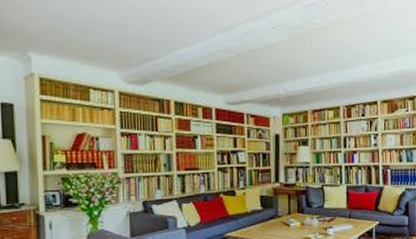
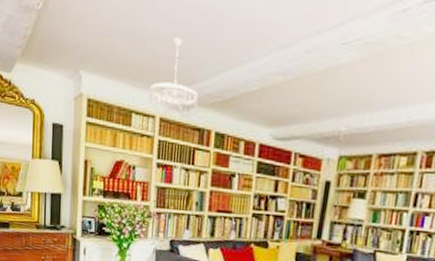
chandelier: none [105,23,155,90] -> present [148,38,199,118]

